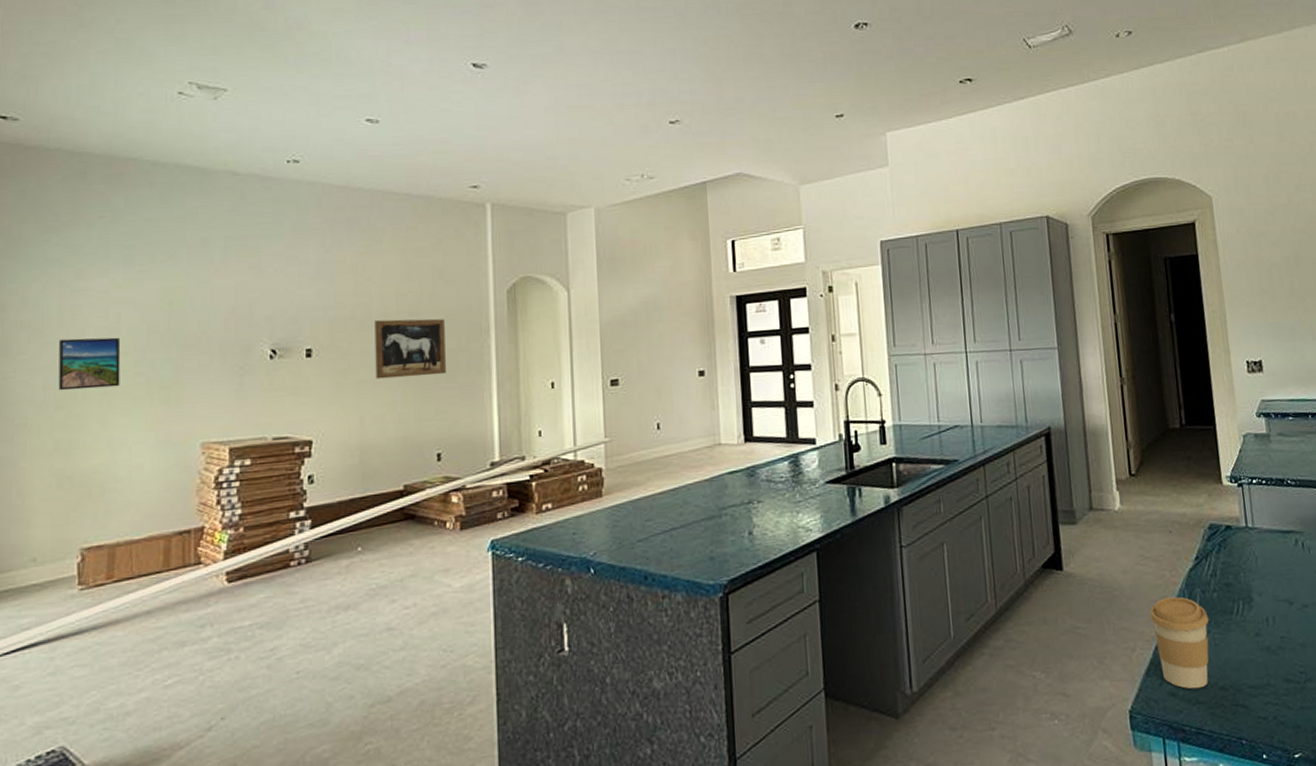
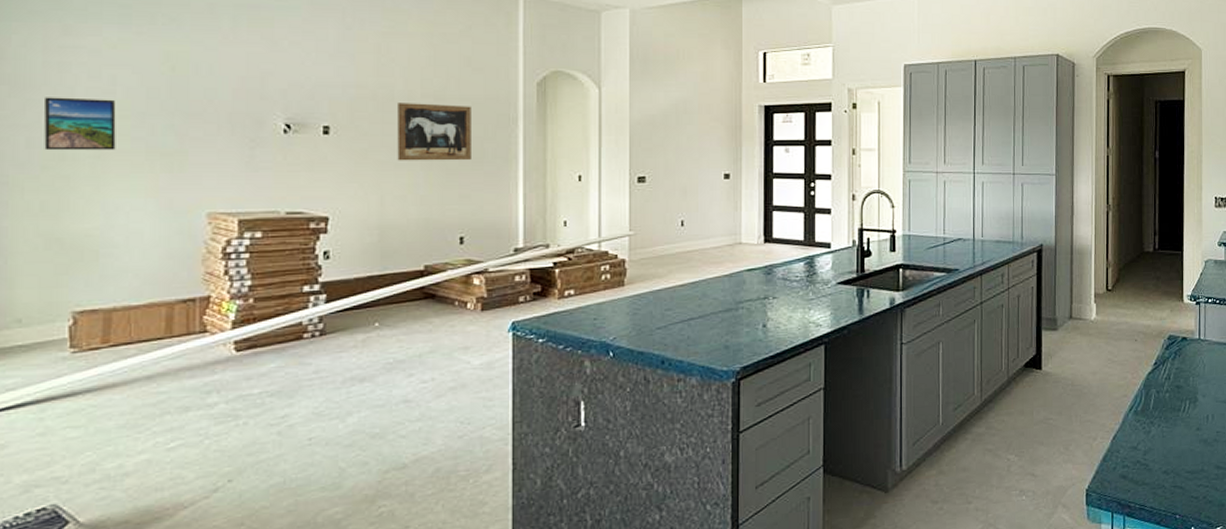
coffee cup: present [1149,596,1209,690] -> none [1111,395,1160,473]

